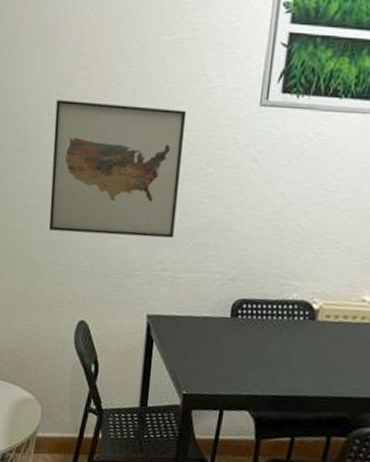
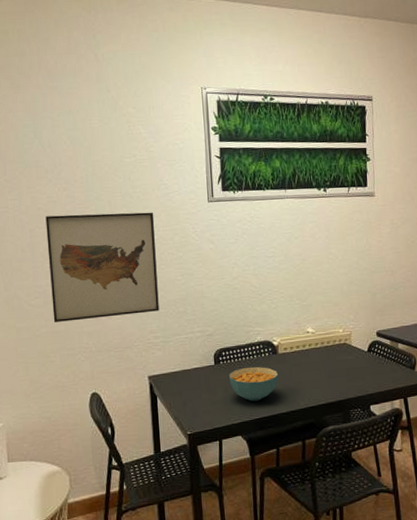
cereal bowl: none [246,328,312,374] -> present [229,366,279,401]

